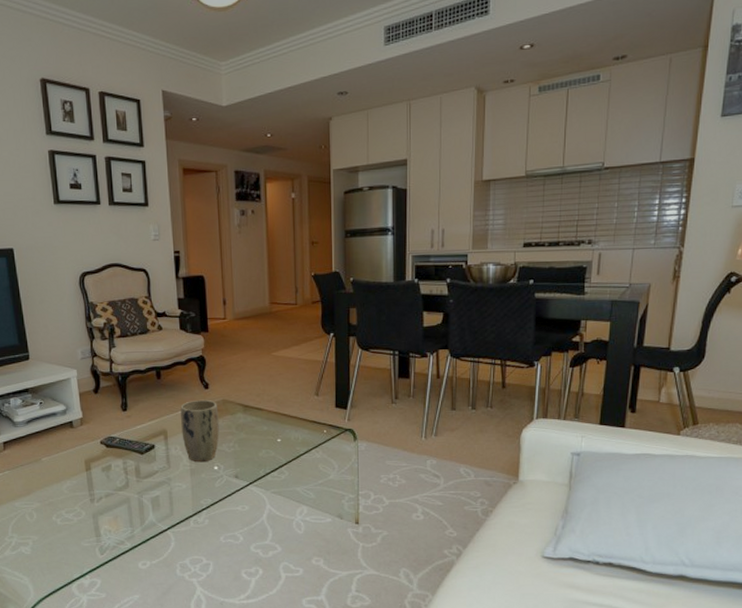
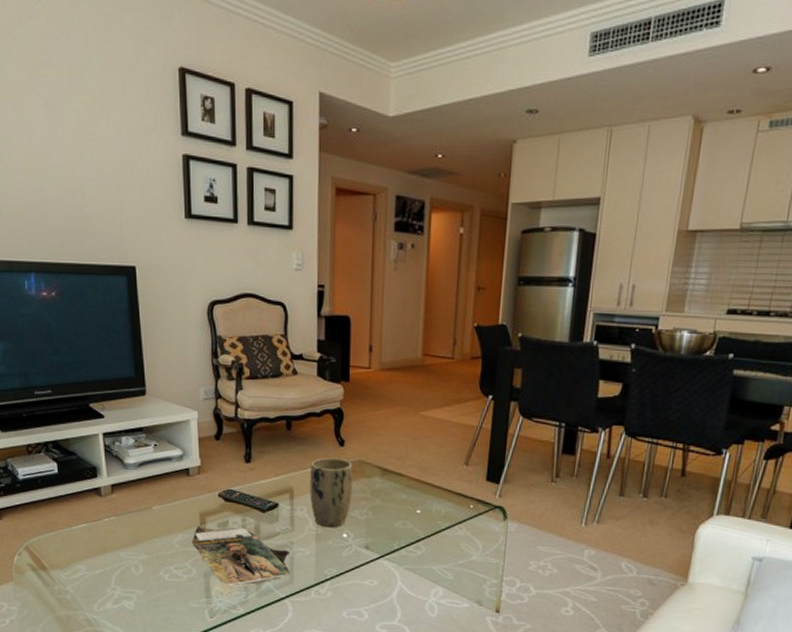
magazine: none [79,470,170,523] -> present [191,526,290,587]

